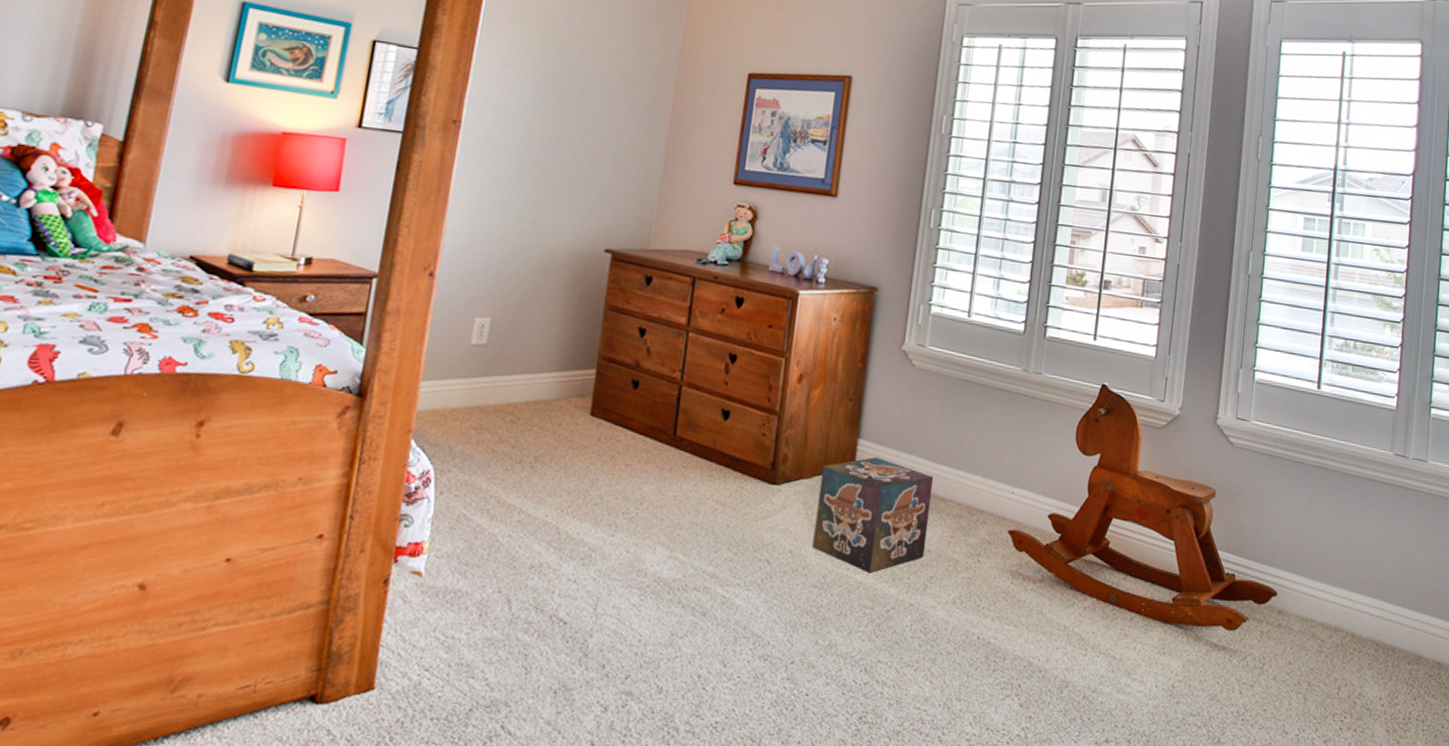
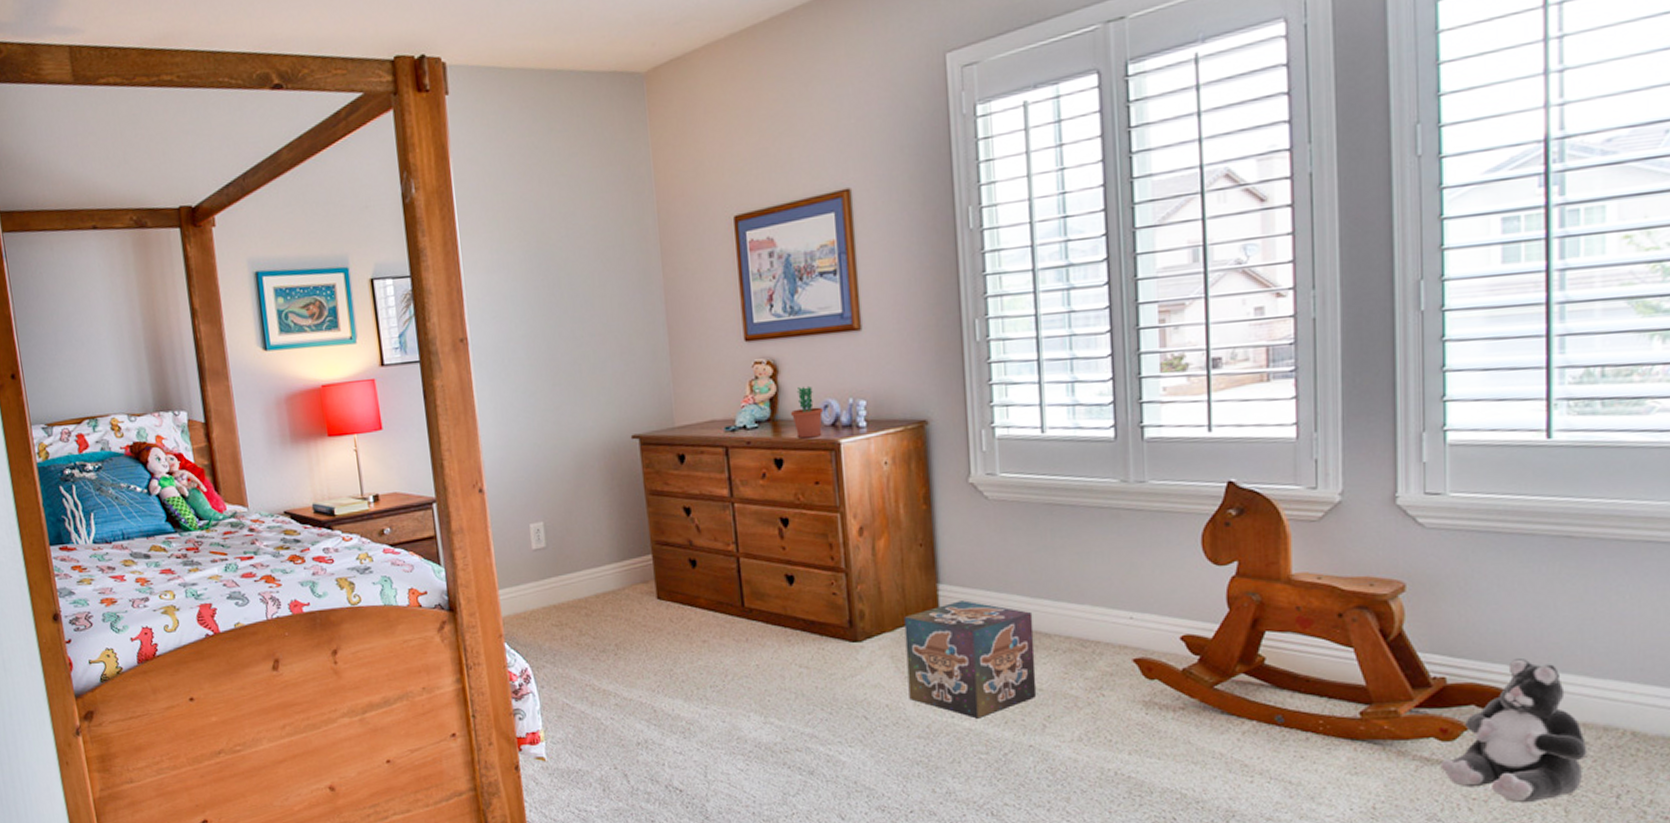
flower pot: none [759,235,791,285] -> present [790,385,824,440]
plush toy: none [1223,563,1323,690] -> present [1440,657,1588,804]

